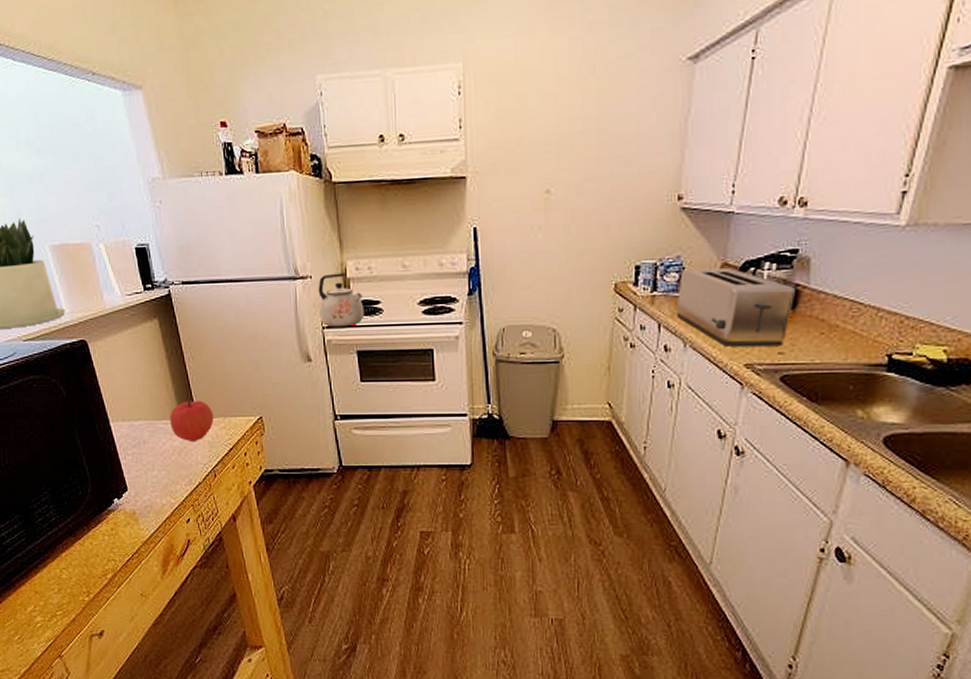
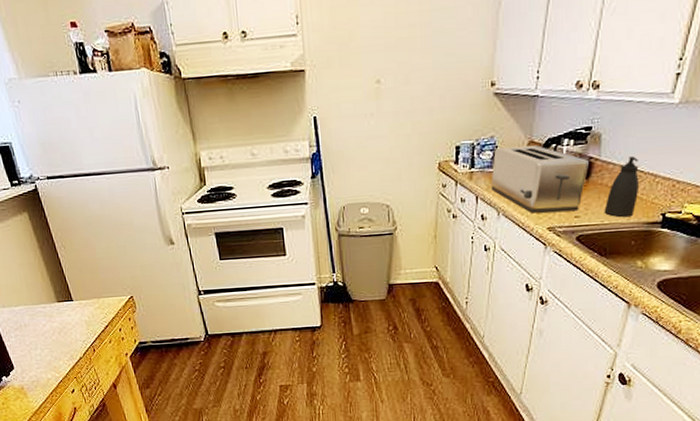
fruit: present [170,399,214,441] -> none [47,284,89,322]
kettle: present [318,273,365,328] -> none [175,163,220,213]
soap dispenser: none [814,286,857,357] -> present [604,157,639,218]

